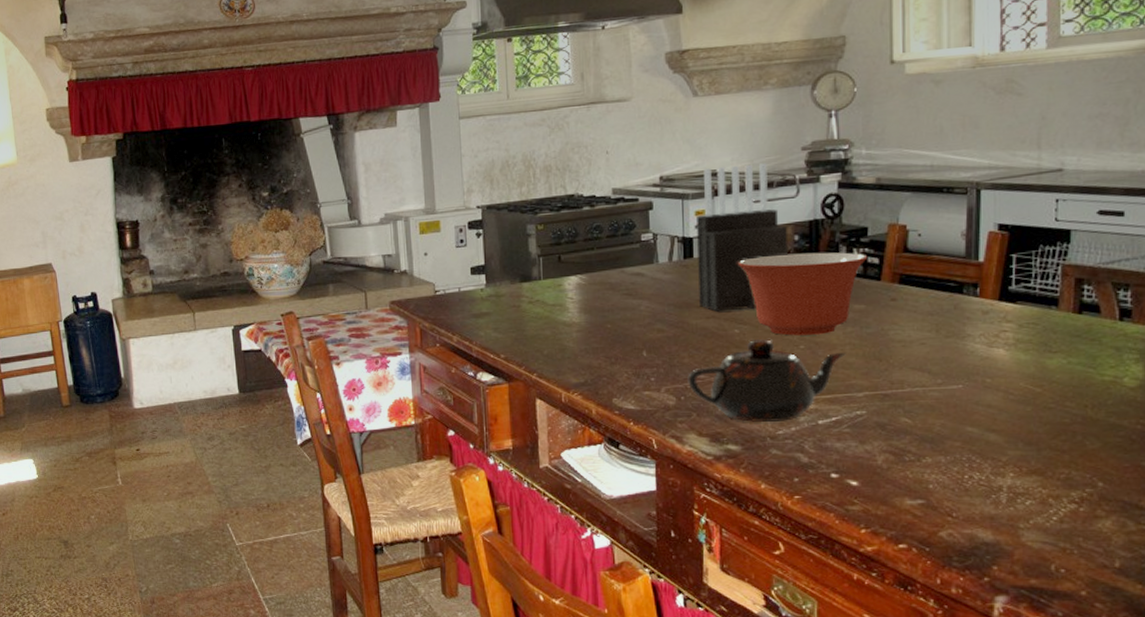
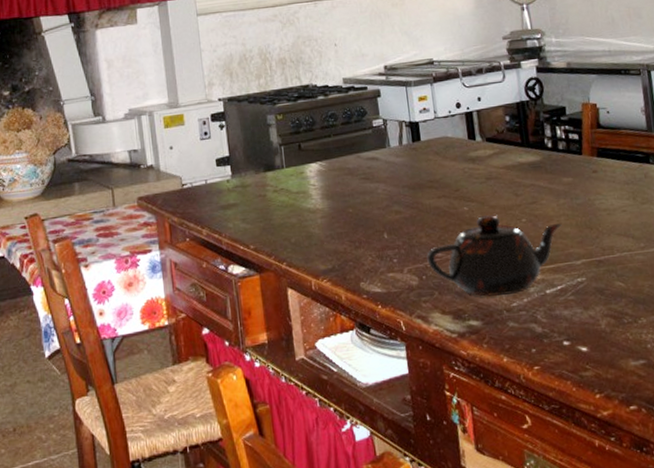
knife block: present [697,163,789,312] -> none [420,51,503,191]
mixing bowl: present [737,252,868,336] -> none [460,130,569,210]

